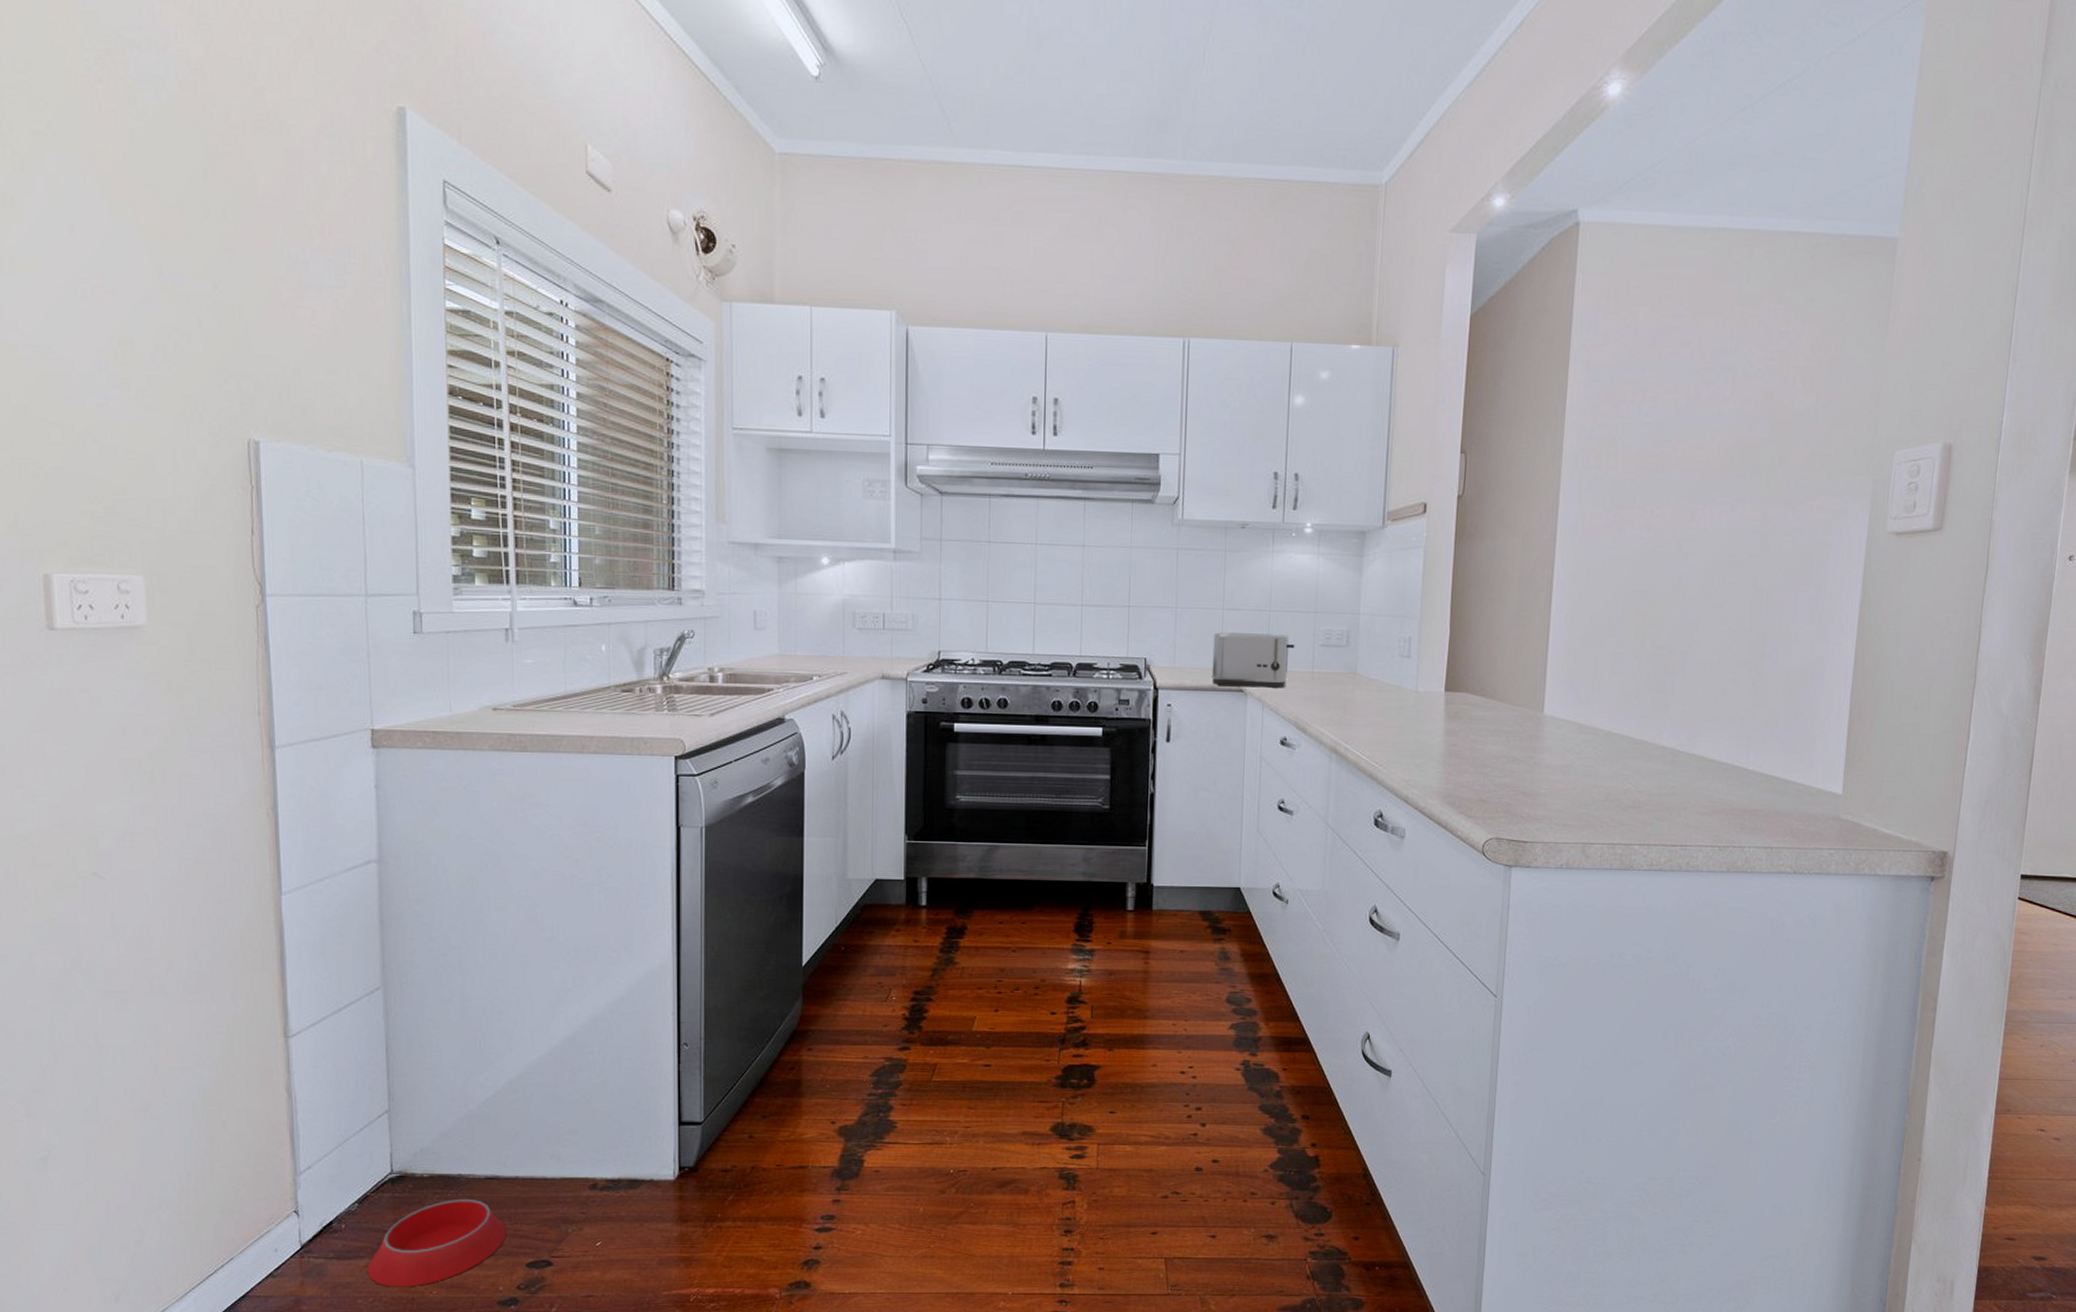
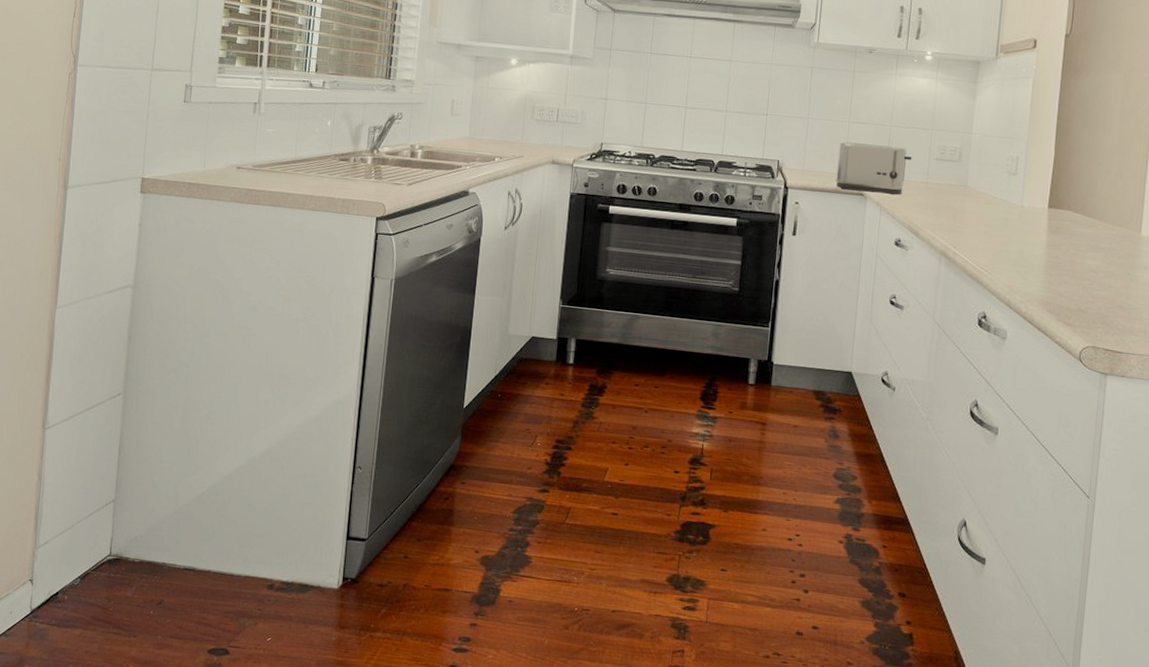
pet bowl: present [367,1198,507,1287] -> none [79,584,196,659]

